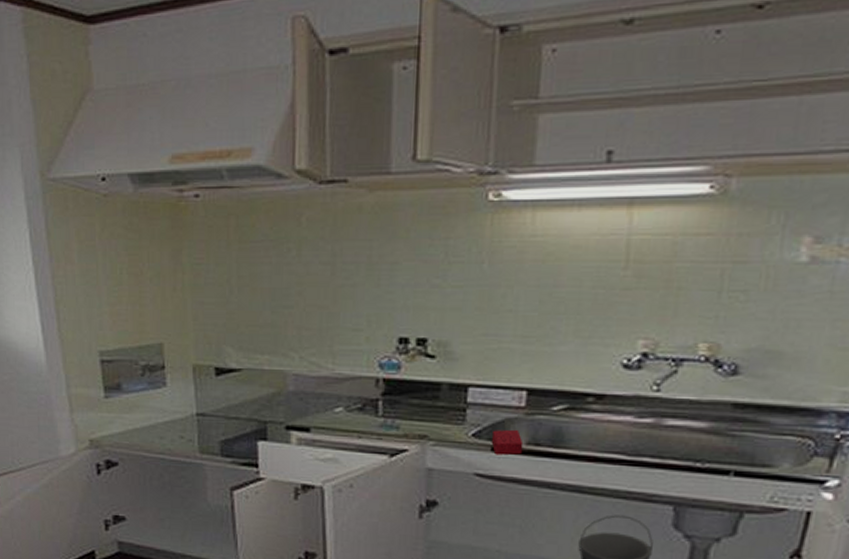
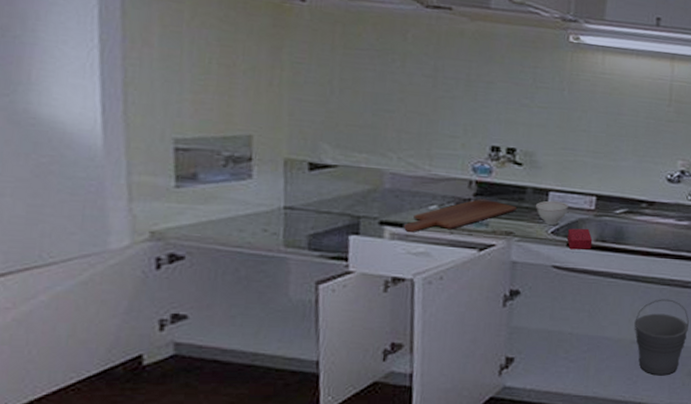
cutting board: none [310,398,432,437] -> present [404,198,518,232]
bowl: none [452,397,492,427] -> present [535,200,568,226]

